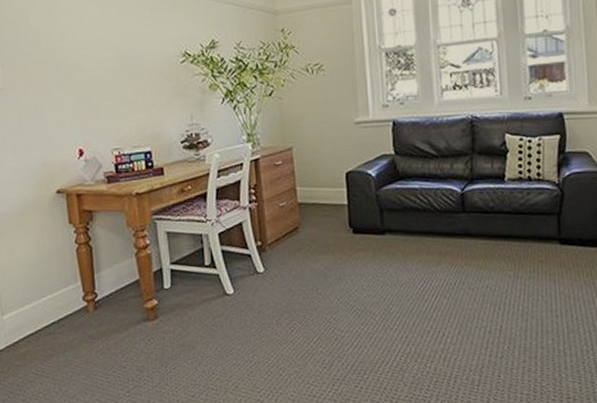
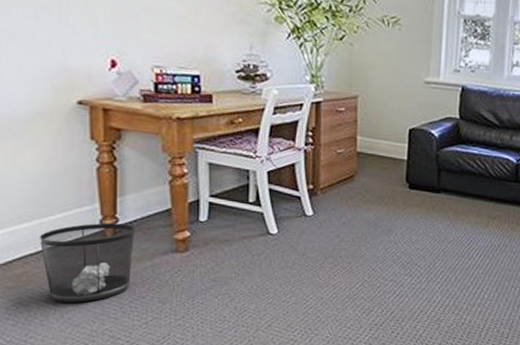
waste bin: none [37,298,113,377] -> present [40,223,135,303]

